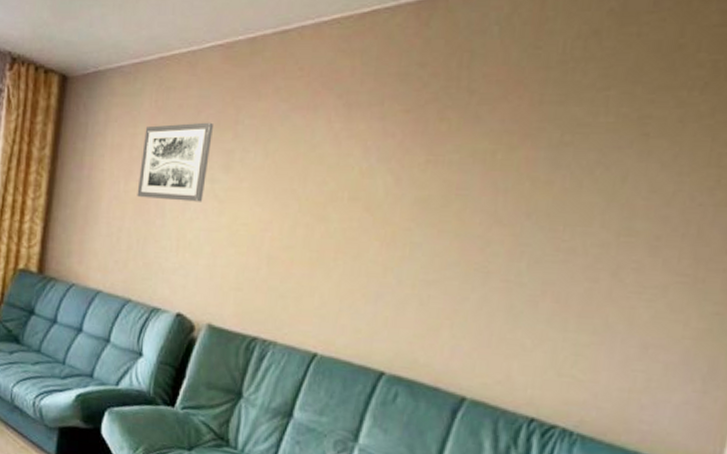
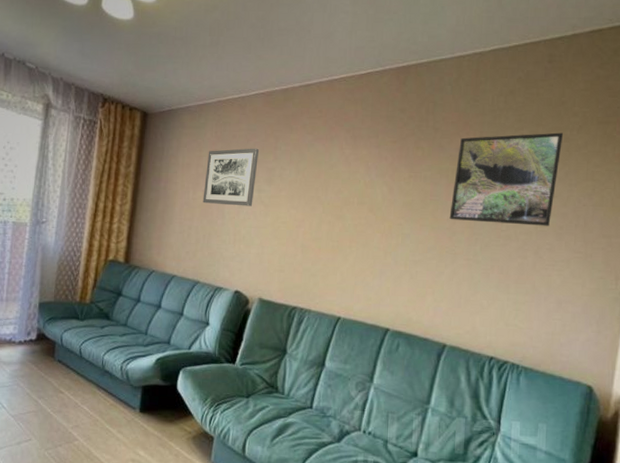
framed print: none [483,93,677,235] -> present [449,132,564,226]

